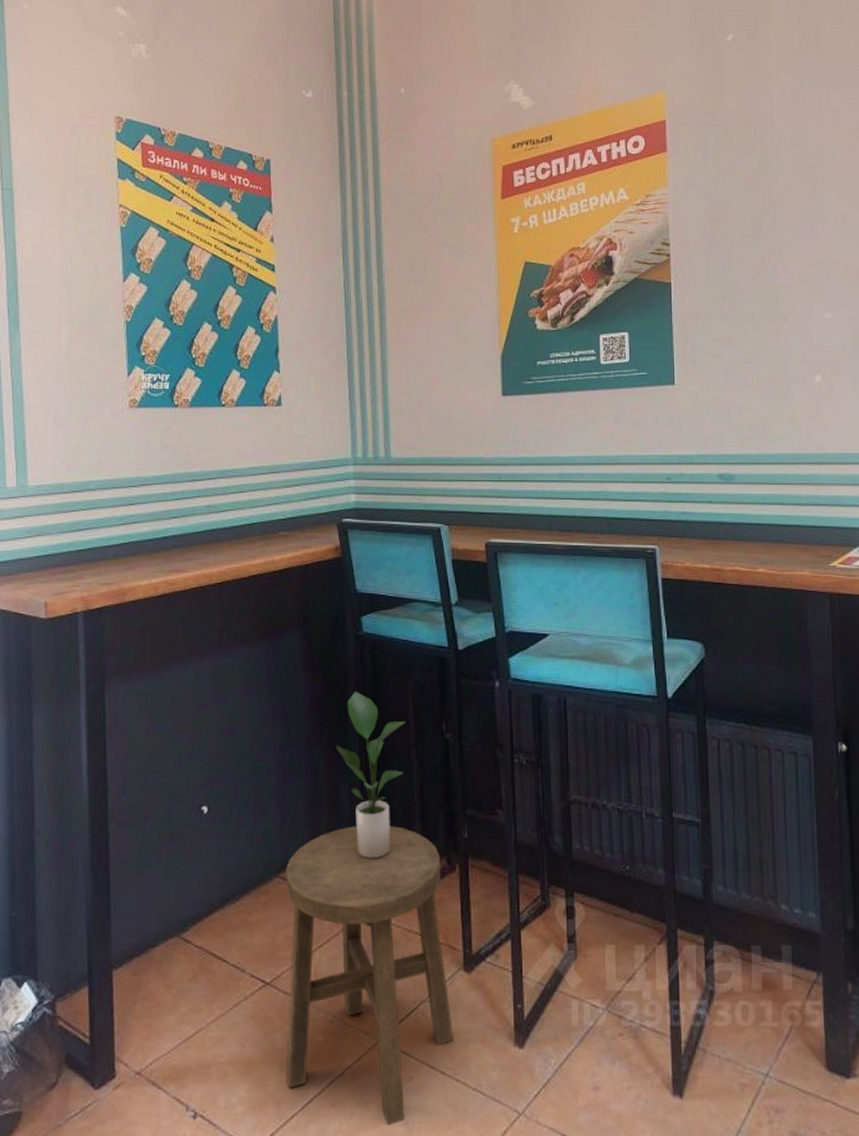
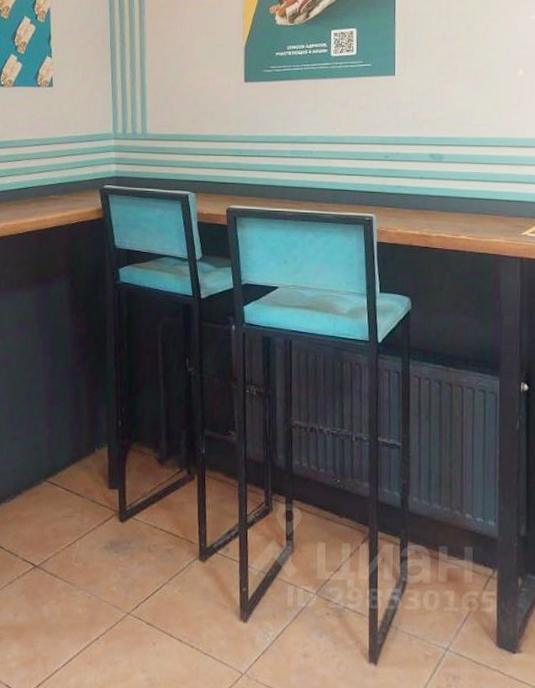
stool: present [286,826,454,1125] -> none [51,442,190,680]
potted plant: present [335,692,406,859] -> none [95,331,156,469]

